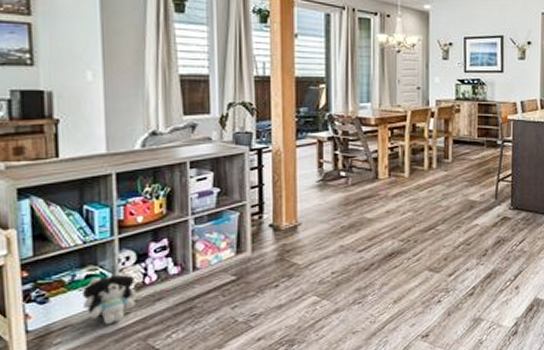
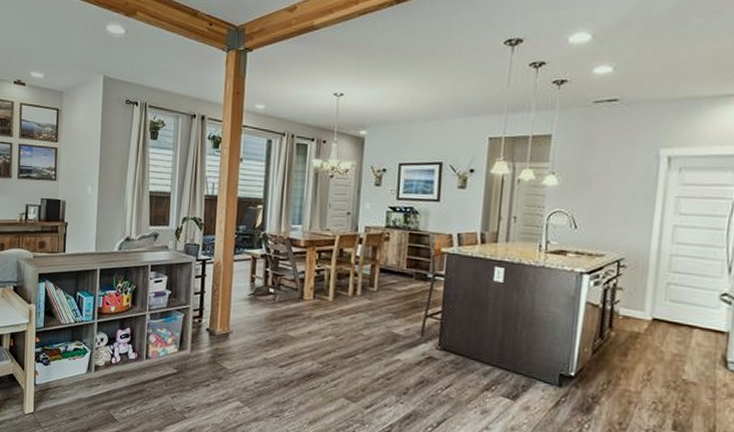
plush toy: present [81,272,142,324] -> none [70,350,109,391]

